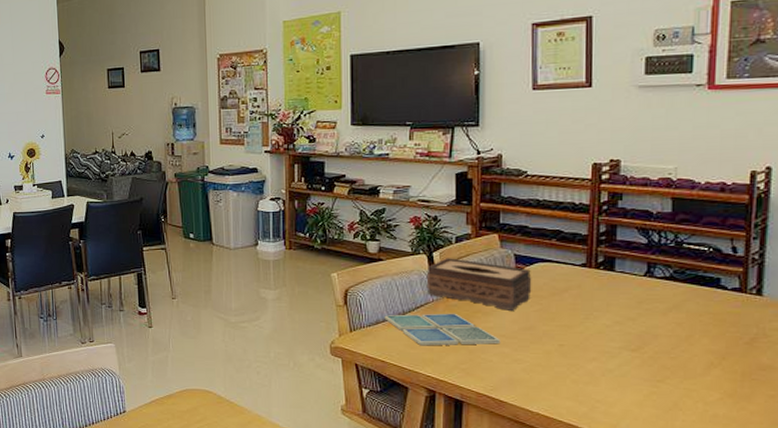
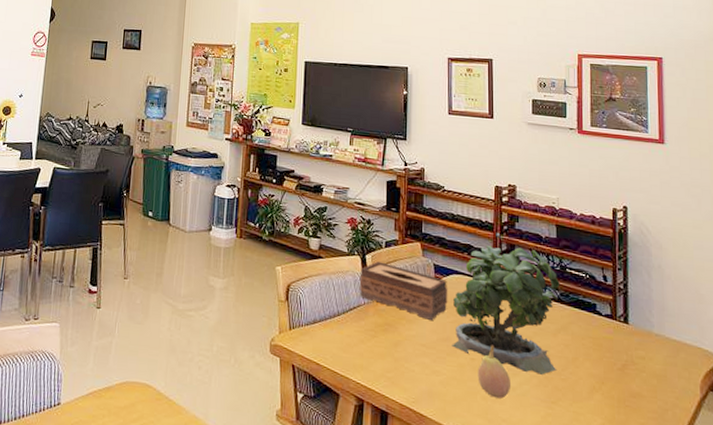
drink coaster: present [384,313,501,346] -> none [321,314,422,354]
potted plant: none [536,213,674,355] -> present [452,232,560,375]
fruit: none [567,330,607,381] -> present [478,345,510,399]

